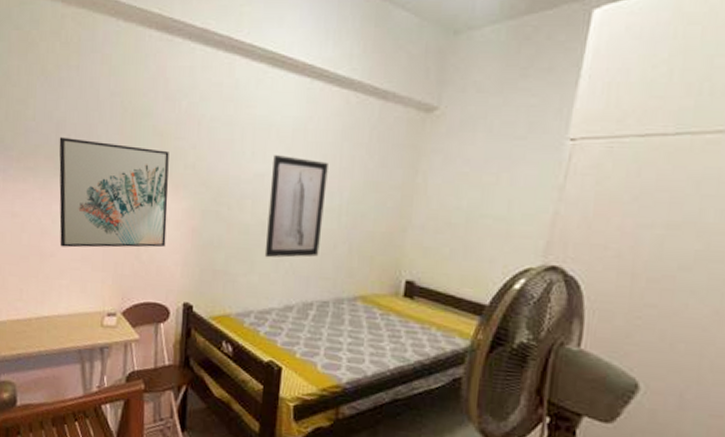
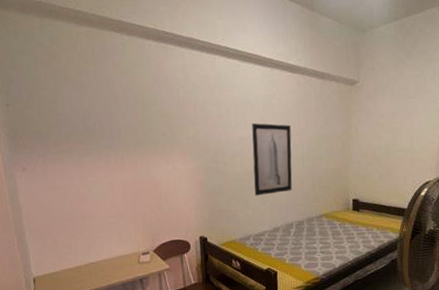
wall art: present [59,137,169,248] -> none [86,125,181,208]

